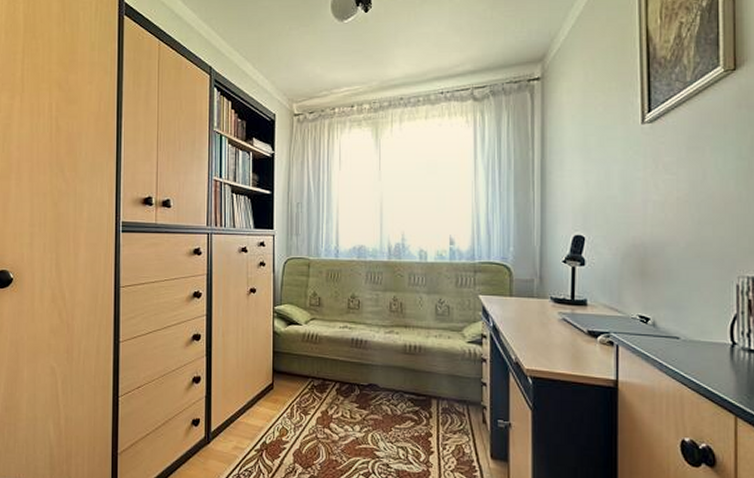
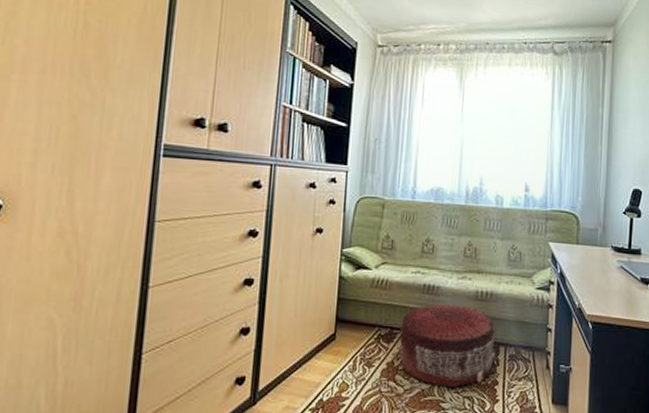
pouf: none [331,357,430,438] -> present [400,303,497,388]

